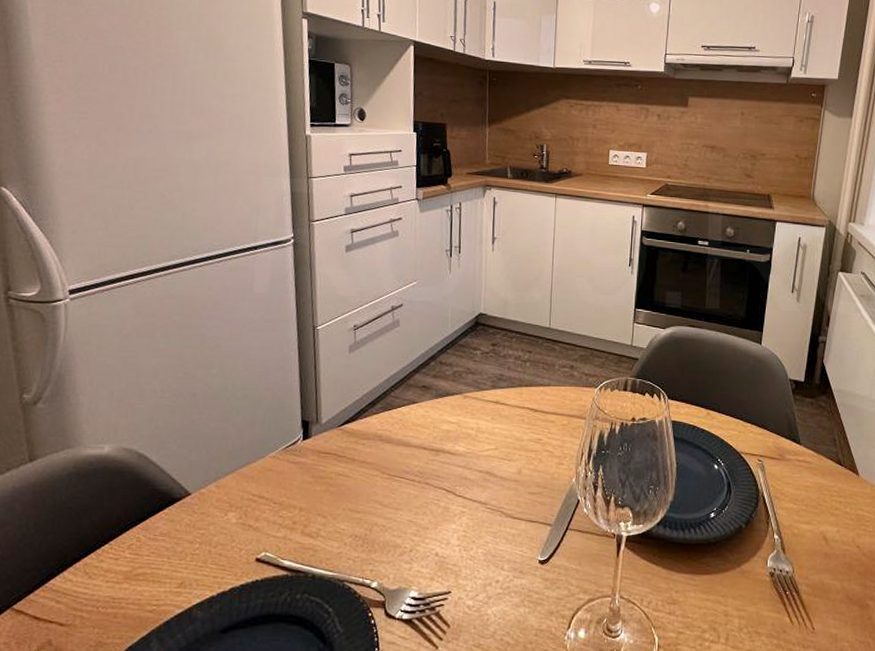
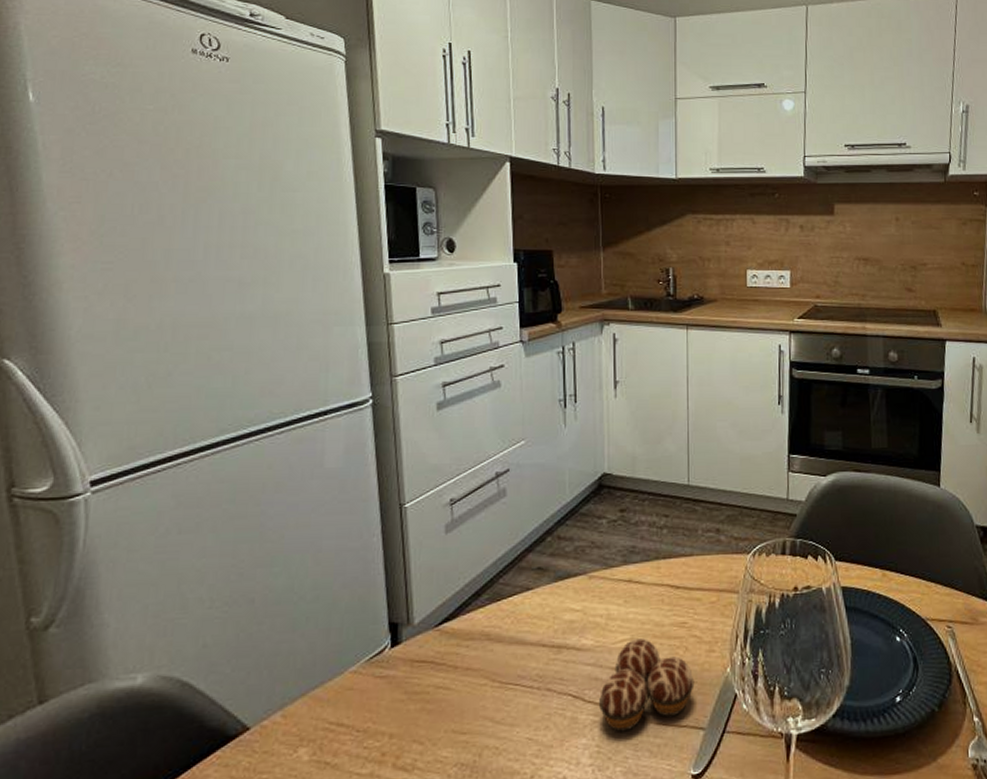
cupcake: none [466,448,546,522] -> present [598,637,695,732]

